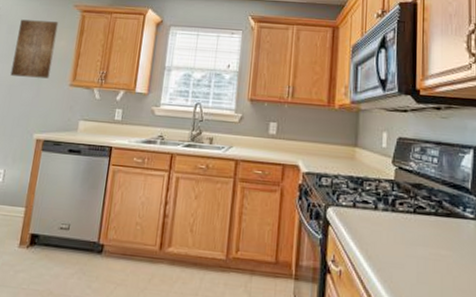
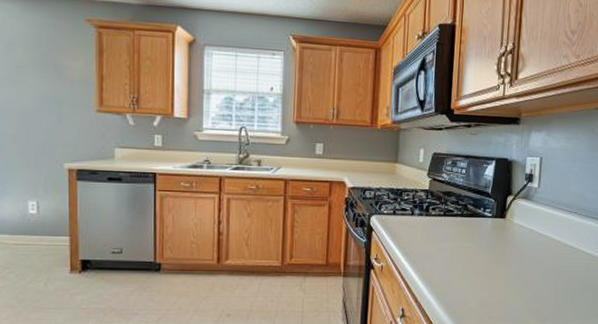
wall art: present [10,19,59,79] -> none [20,35,70,104]

